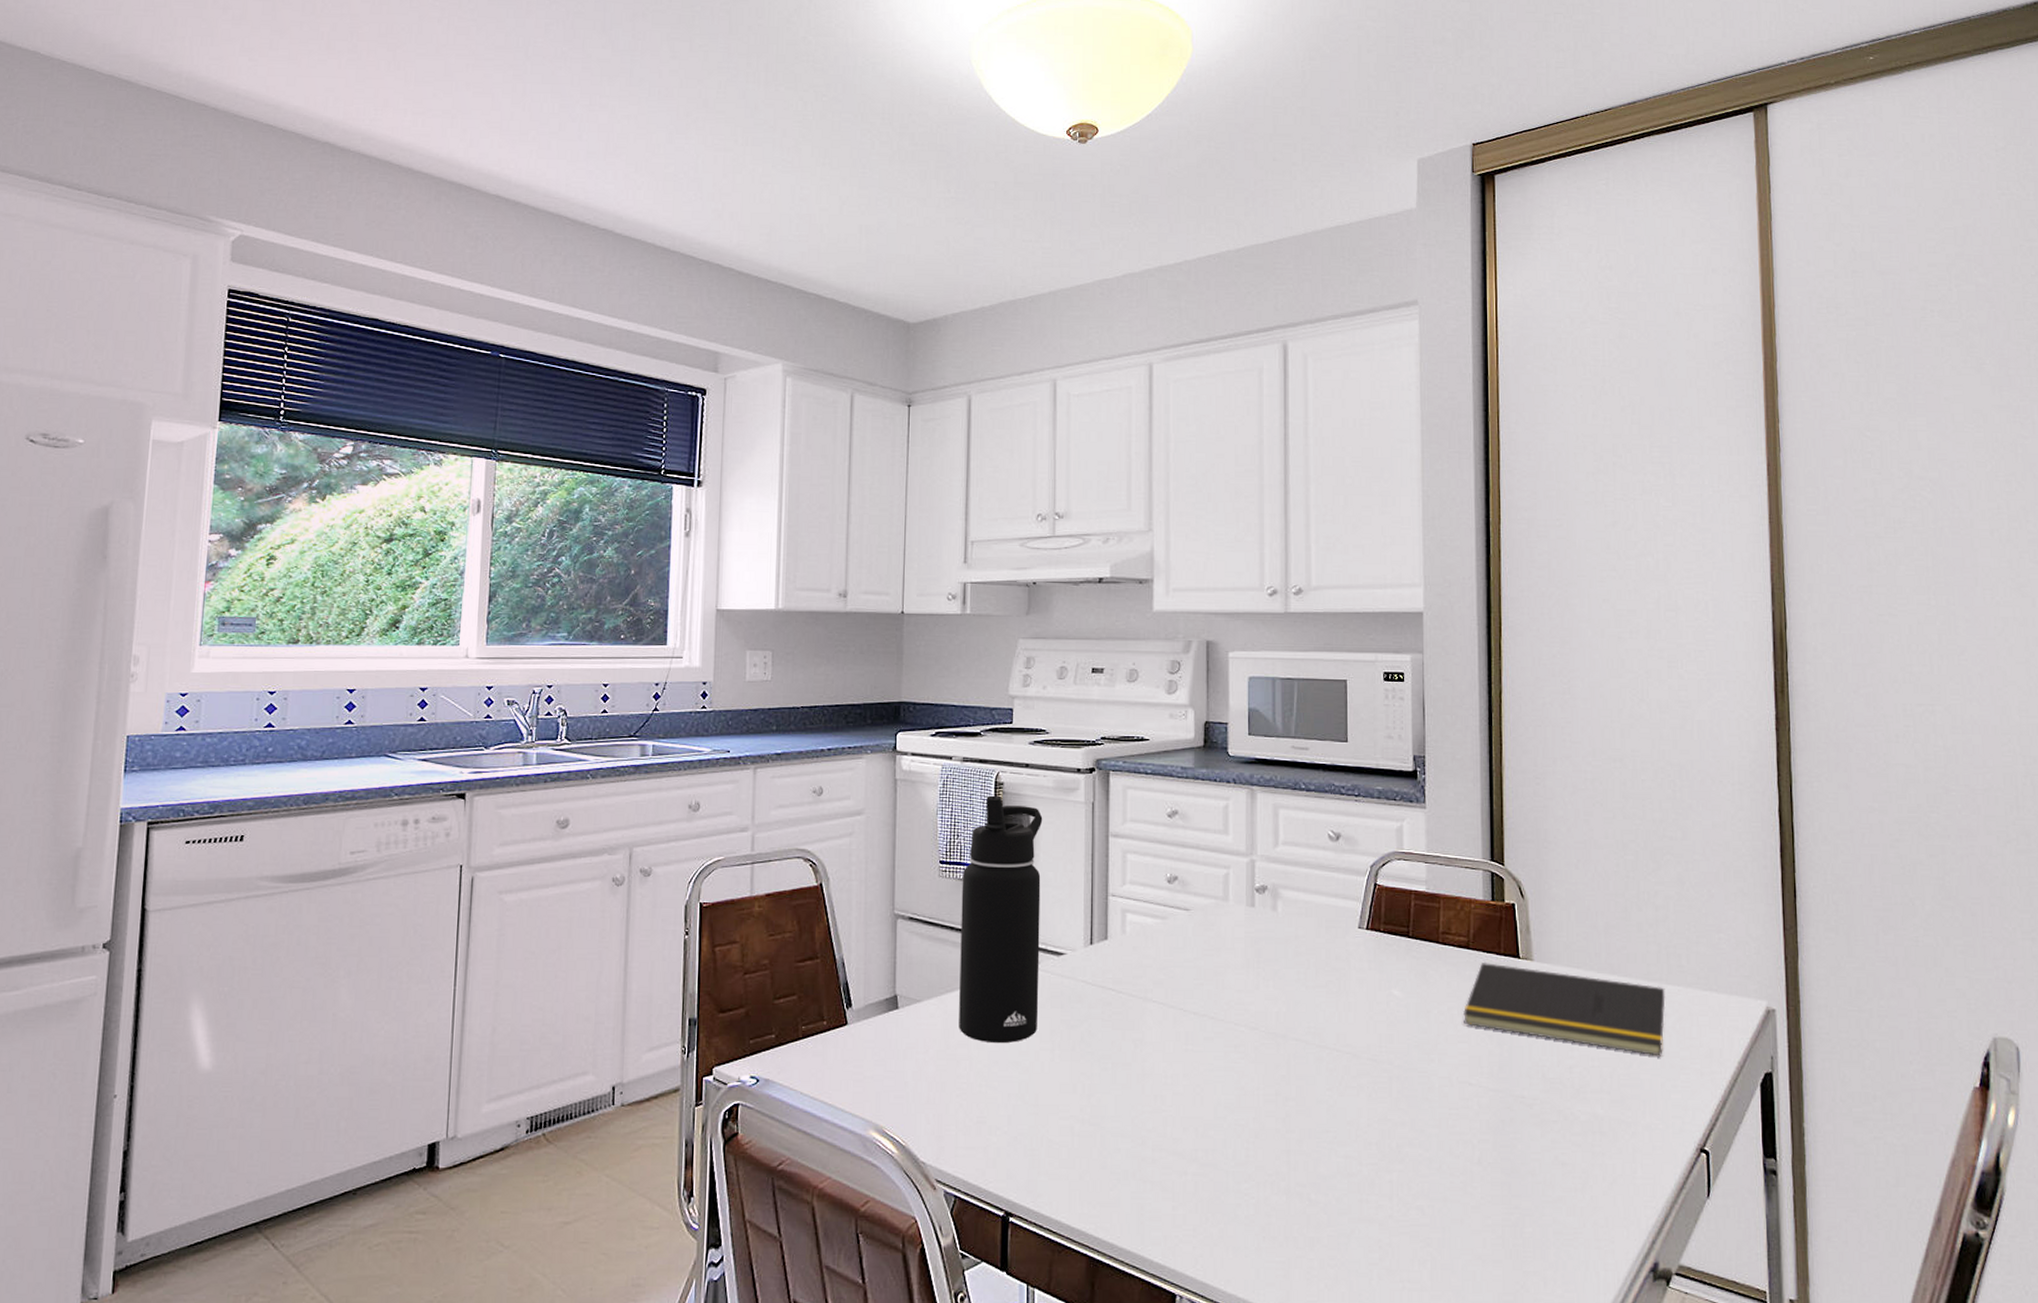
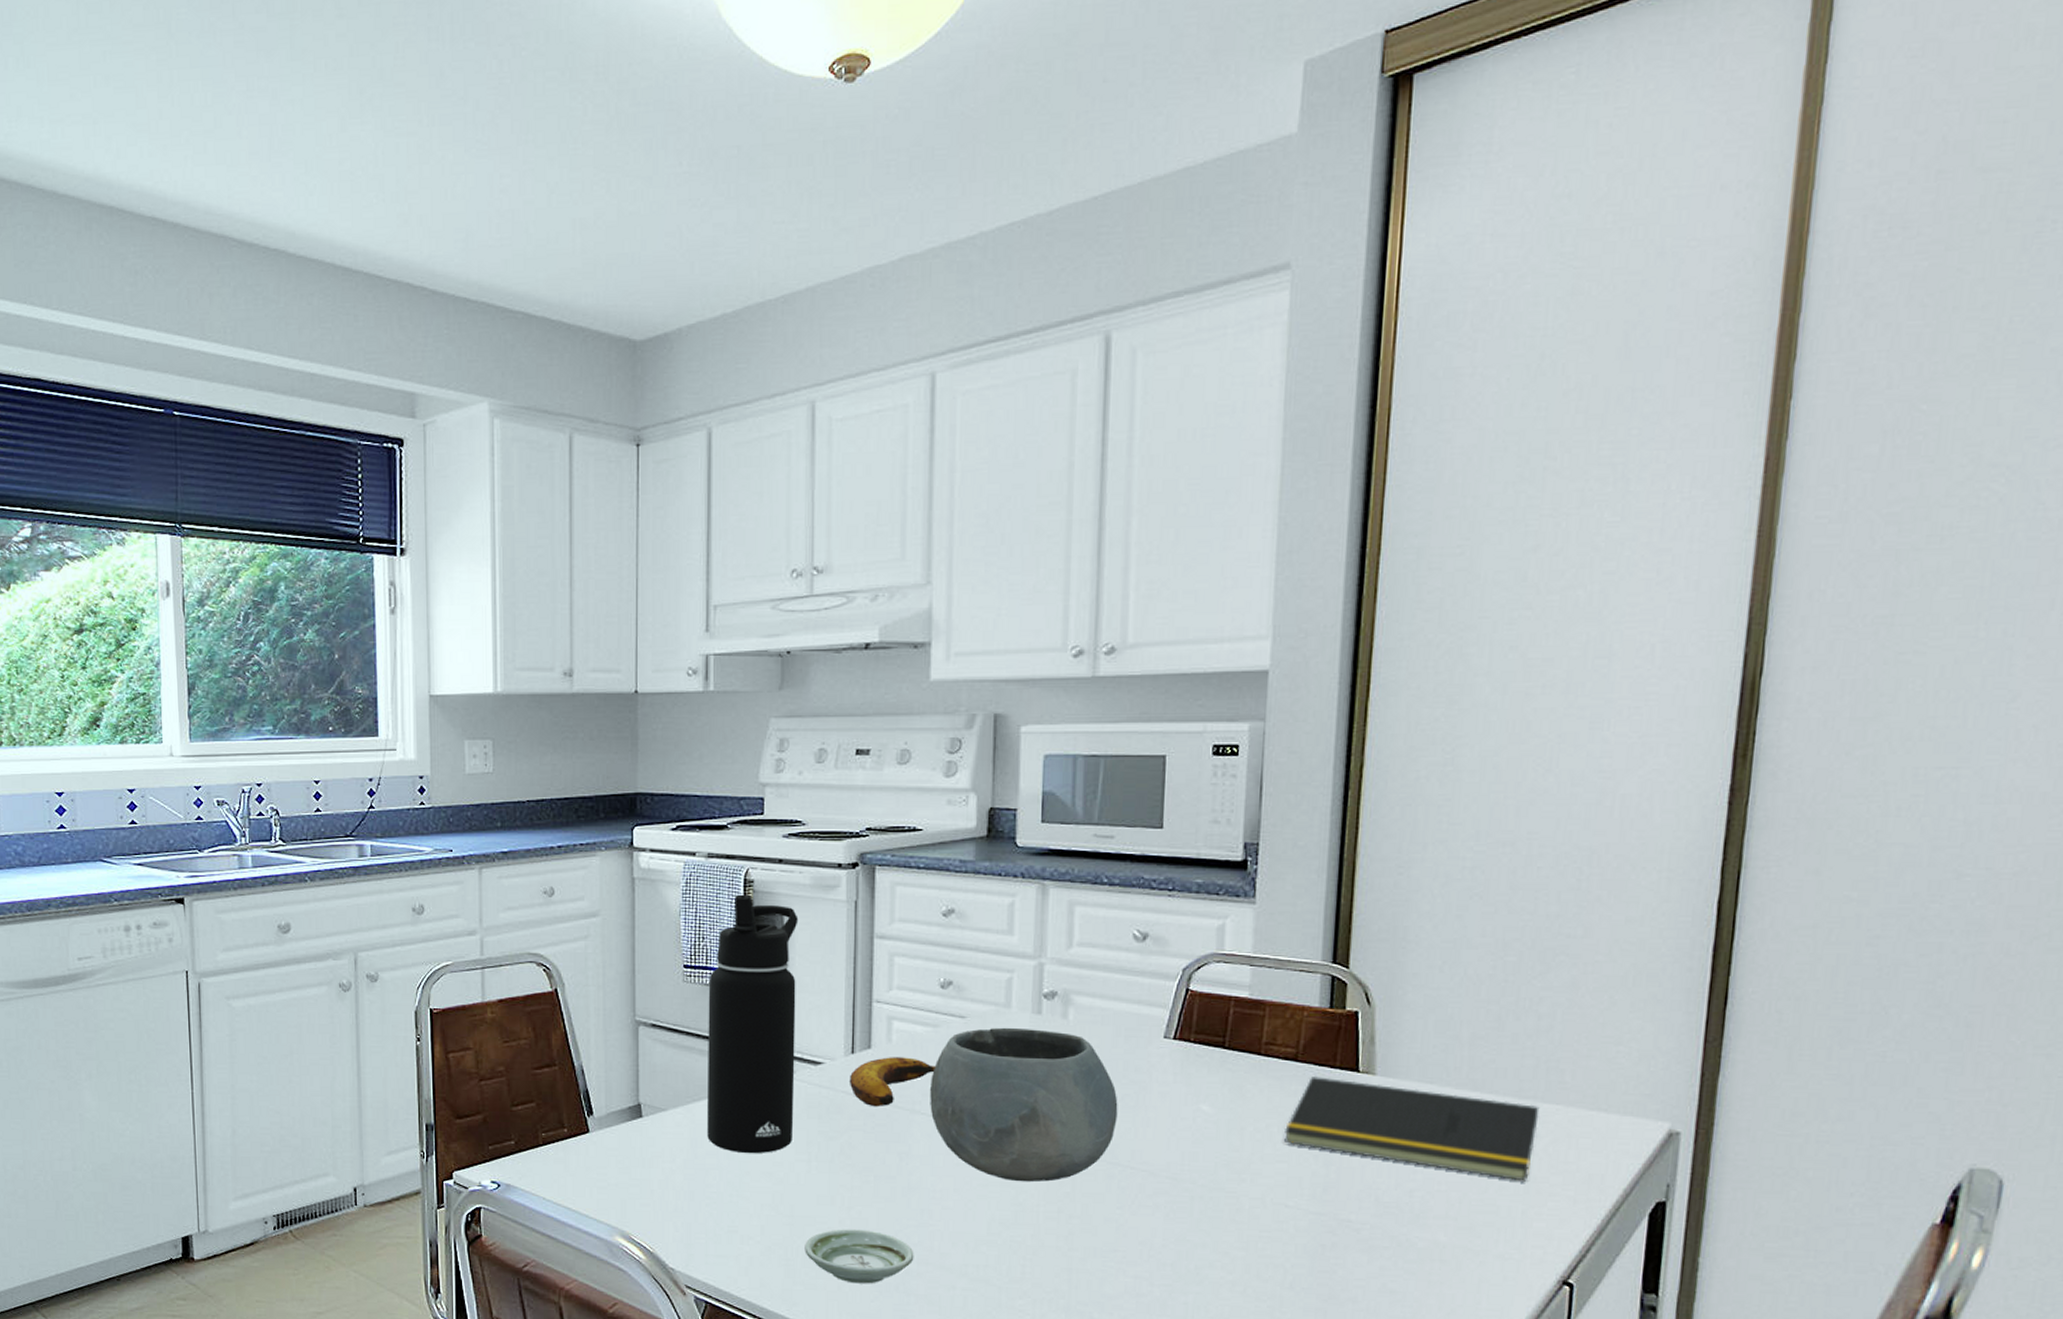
saucer: none [1048,1117,1149,1172] -> present [805,1229,914,1284]
banana: none [1088,947,1164,996] -> present [849,1057,935,1107]
bowl: none [1160,919,1323,1066] -> present [930,1027,1118,1182]

